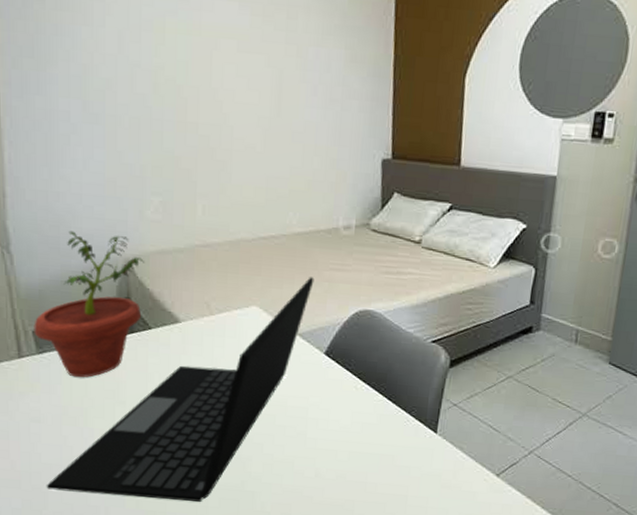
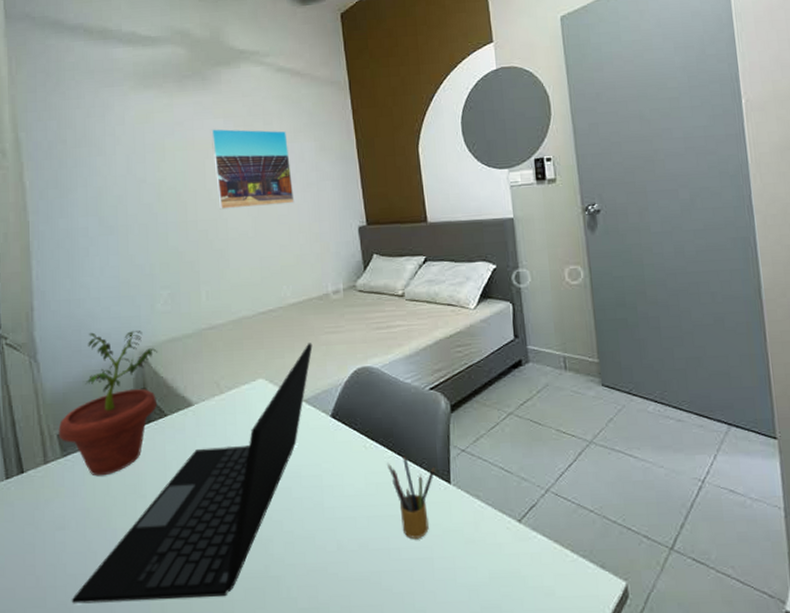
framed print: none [221,14,314,121] -> present [210,128,295,210]
pencil box: none [376,401,424,477] -> present [387,455,436,539]

